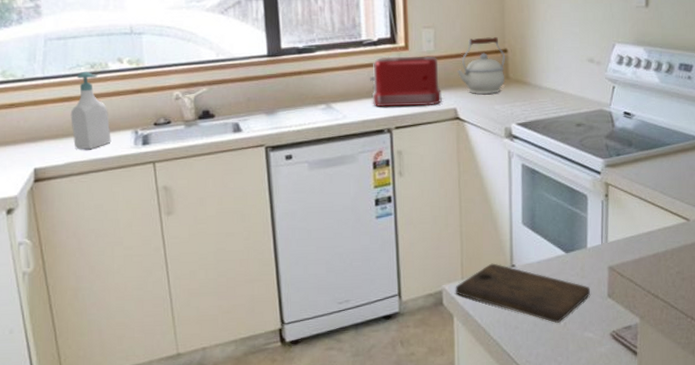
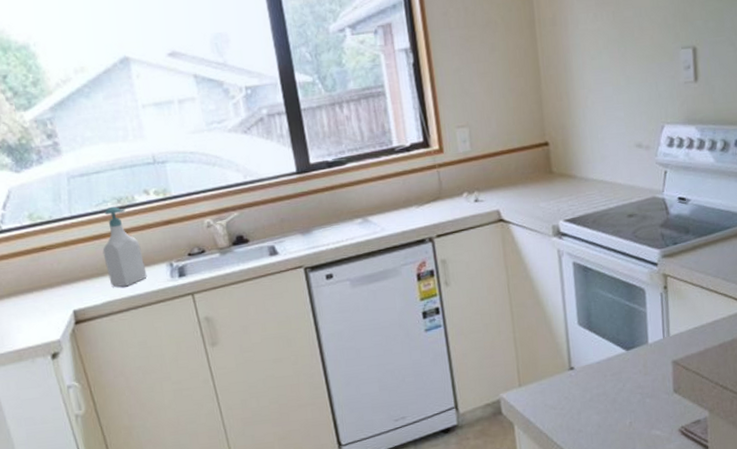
toaster: present [370,56,442,107] -> none [405,156,483,216]
cutting board: present [455,263,591,323] -> none [513,367,655,423]
kettle: present [457,37,506,95] -> none [497,130,548,194]

